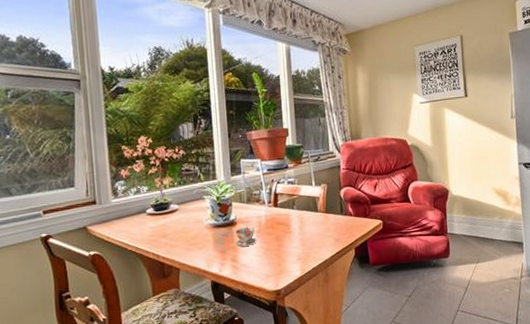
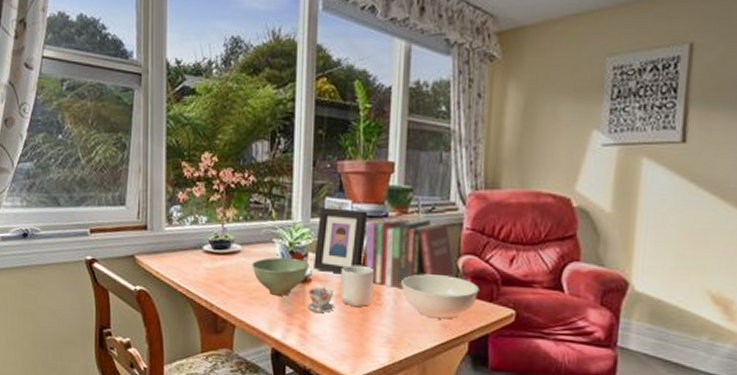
bowl: none [188,208,234,239] -> present [251,257,309,296]
picture frame: none [237,166,274,215] -> present [314,207,368,274]
mug: none [258,205,285,238] -> present [340,264,375,308]
books: none [273,165,340,219] -> present [364,218,455,290]
bowl: none [303,203,357,236] -> present [401,273,480,319]

